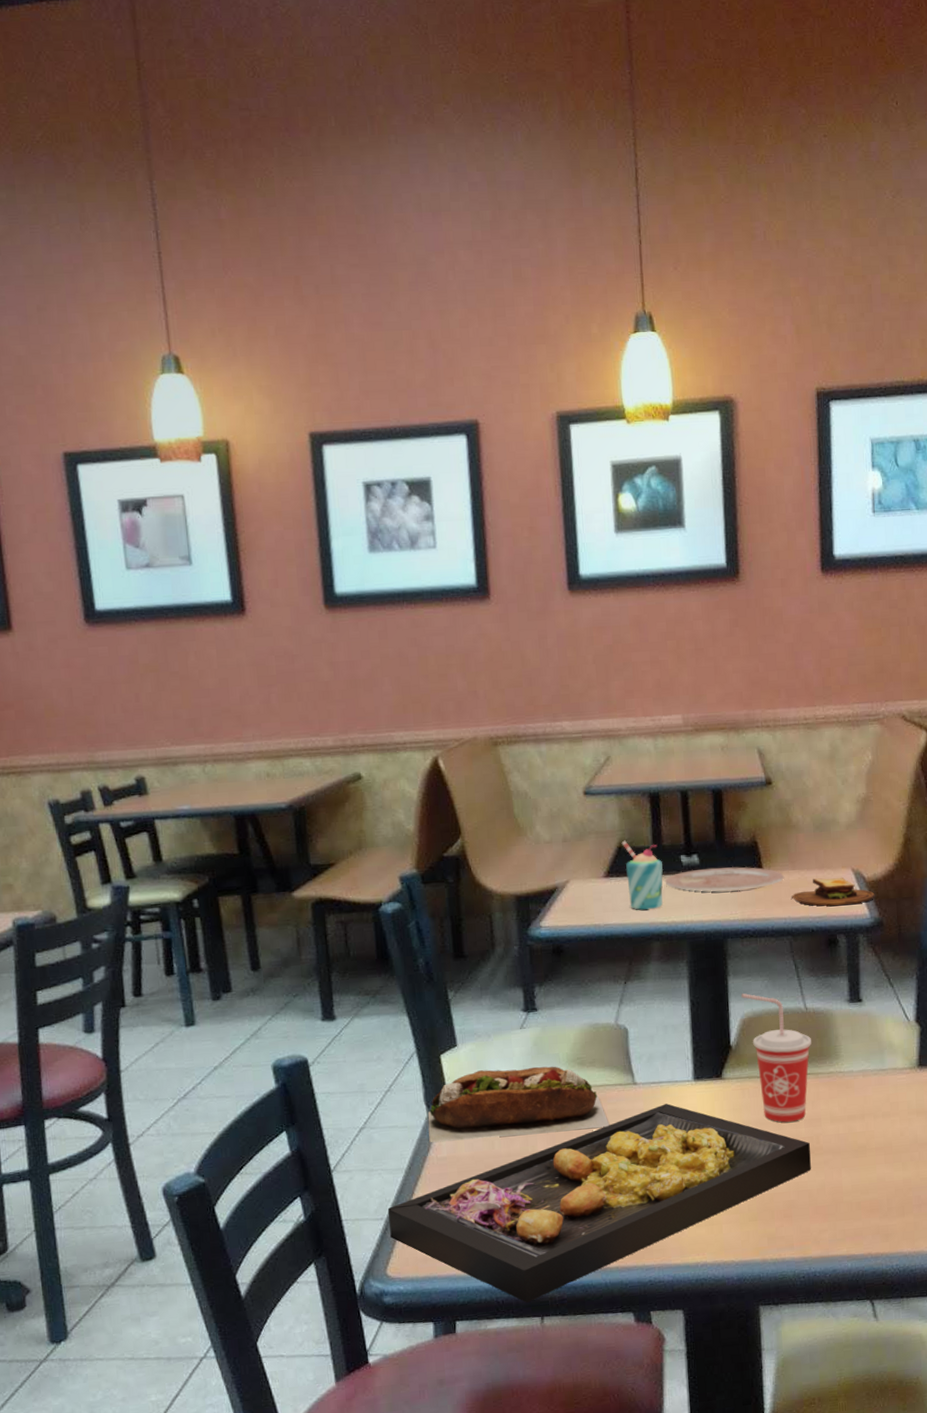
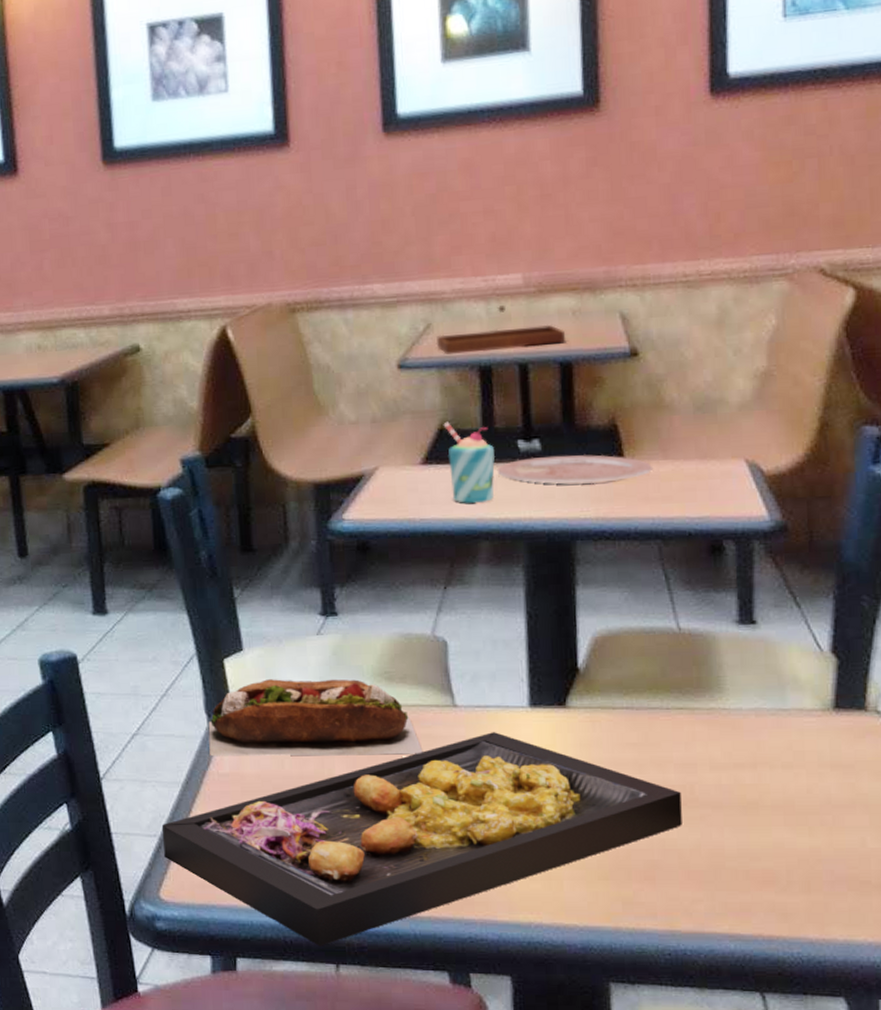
tray: none [614,741,717,783] -> present [436,305,566,354]
beverage cup: present [741,993,811,1123] -> none [593,606,686,765]
sandwich: present [792,878,876,906] -> none [662,470,779,505]

